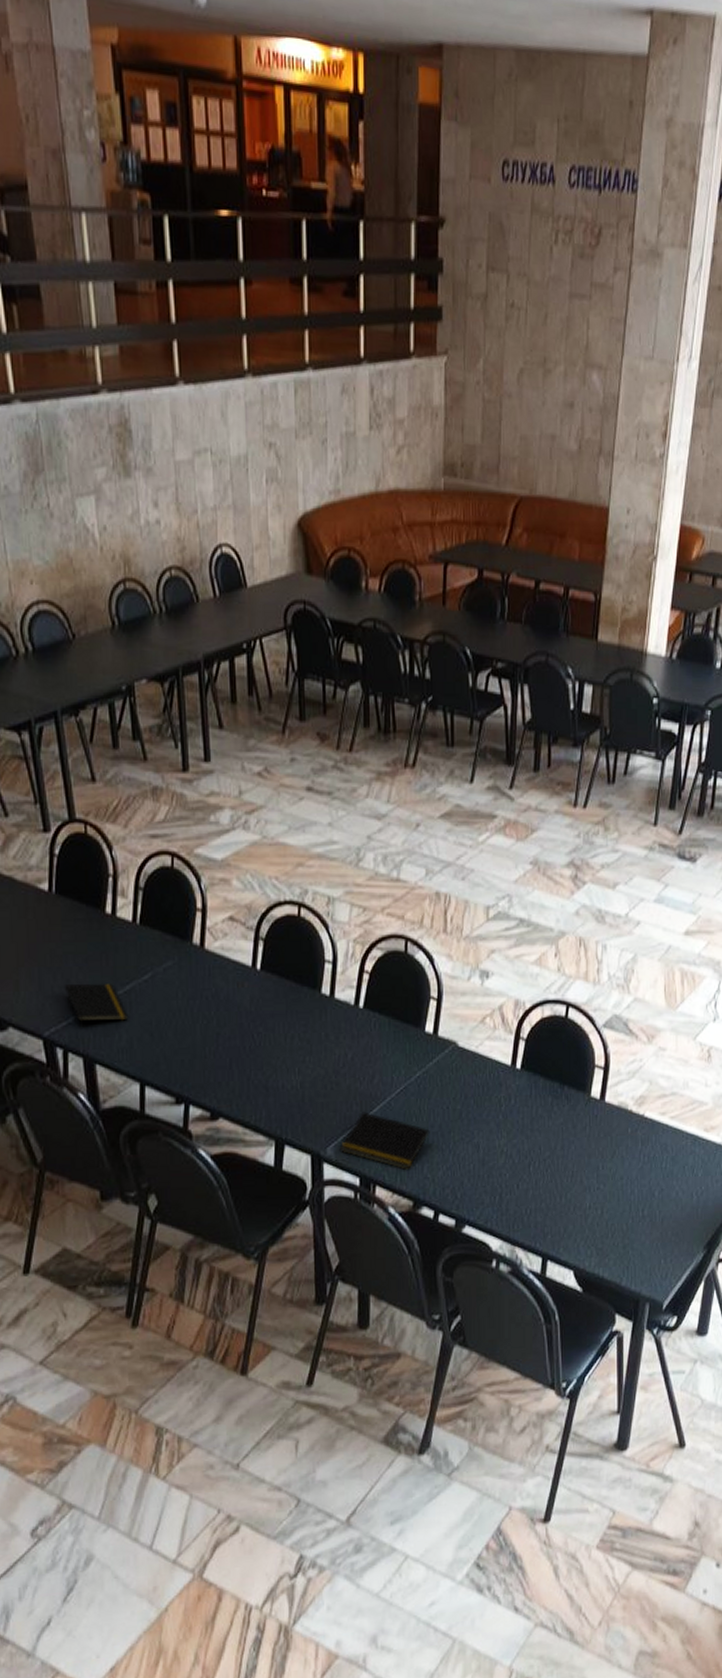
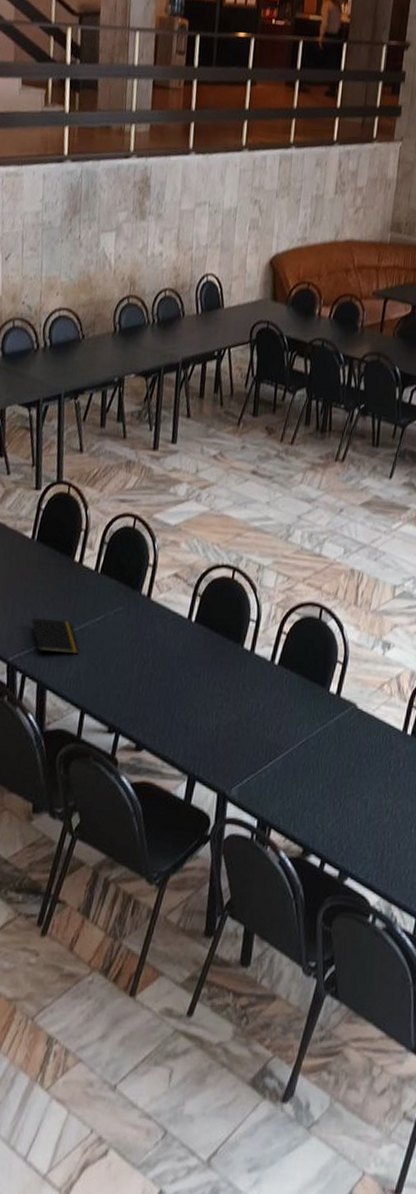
notepad: present [339,1110,430,1170] -> none [243,757,325,817]

